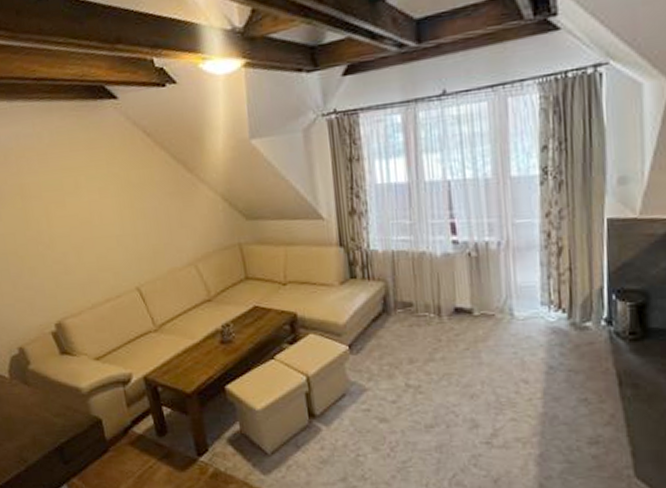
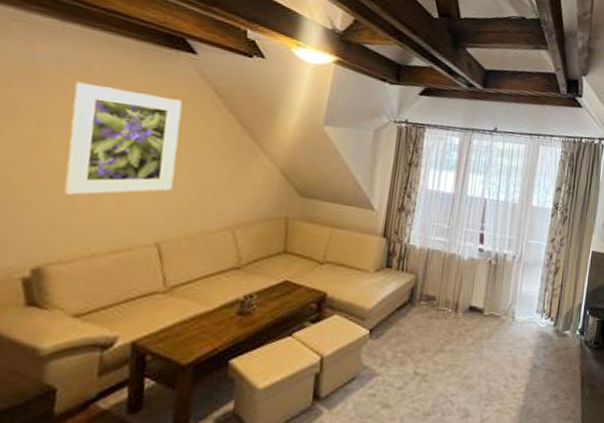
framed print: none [35,148,135,257] -> present [64,81,182,195]

